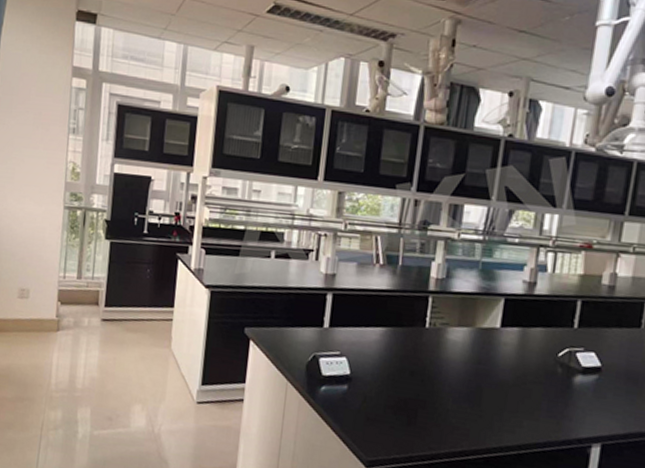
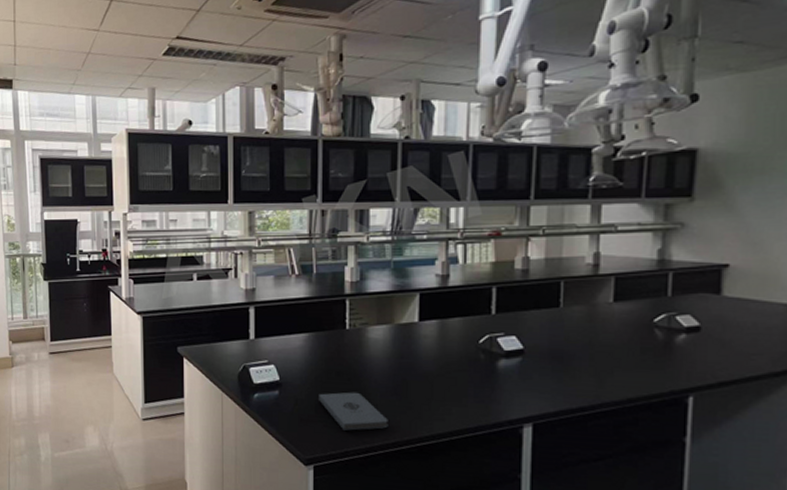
notepad: none [389,393,458,436] -> present [319,392,388,431]

